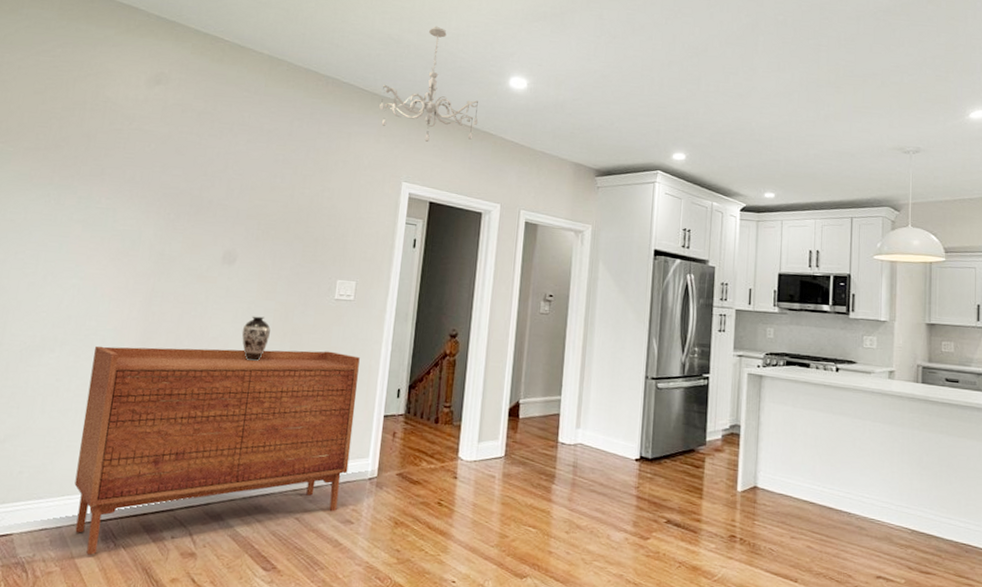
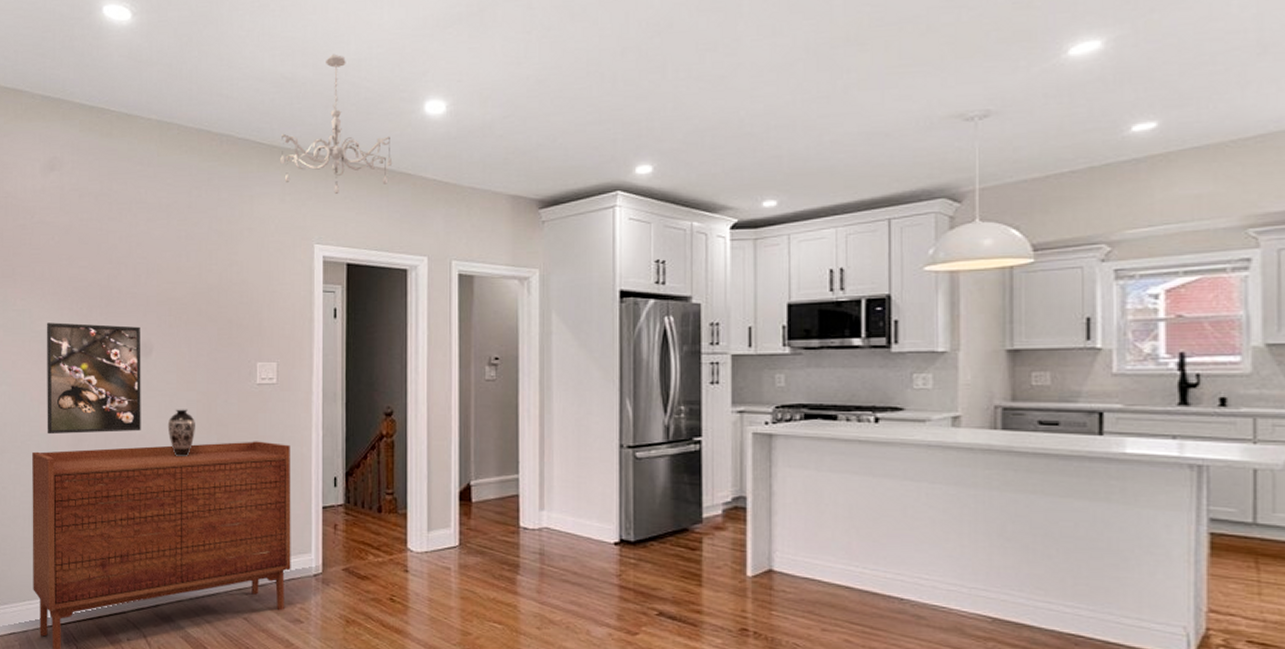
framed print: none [114,223,227,334] -> present [46,322,141,435]

